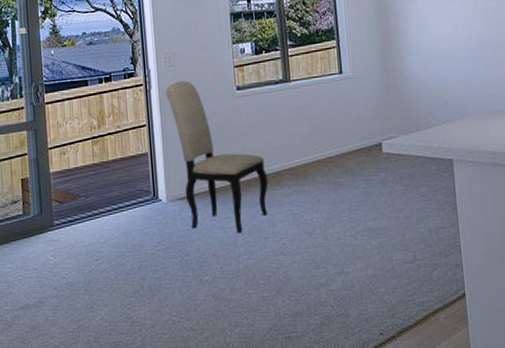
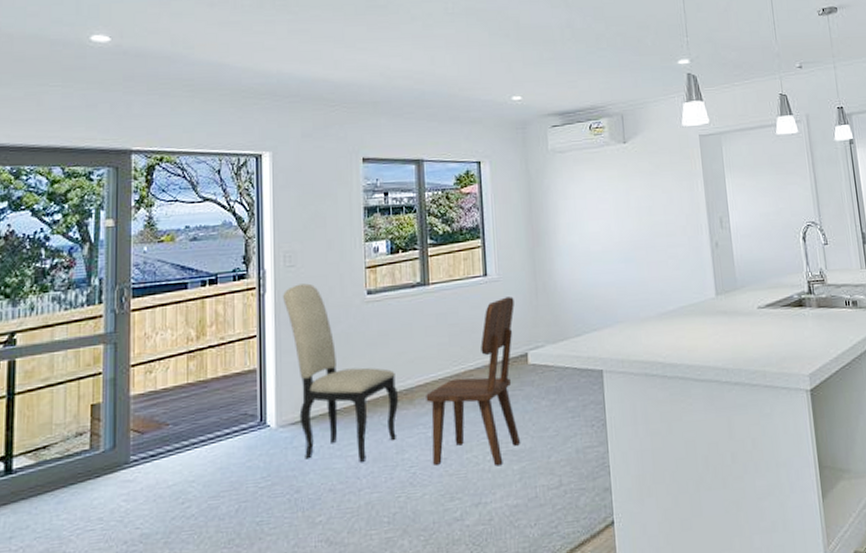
dining chair: none [291,92,377,241] -> present [426,297,520,466]

